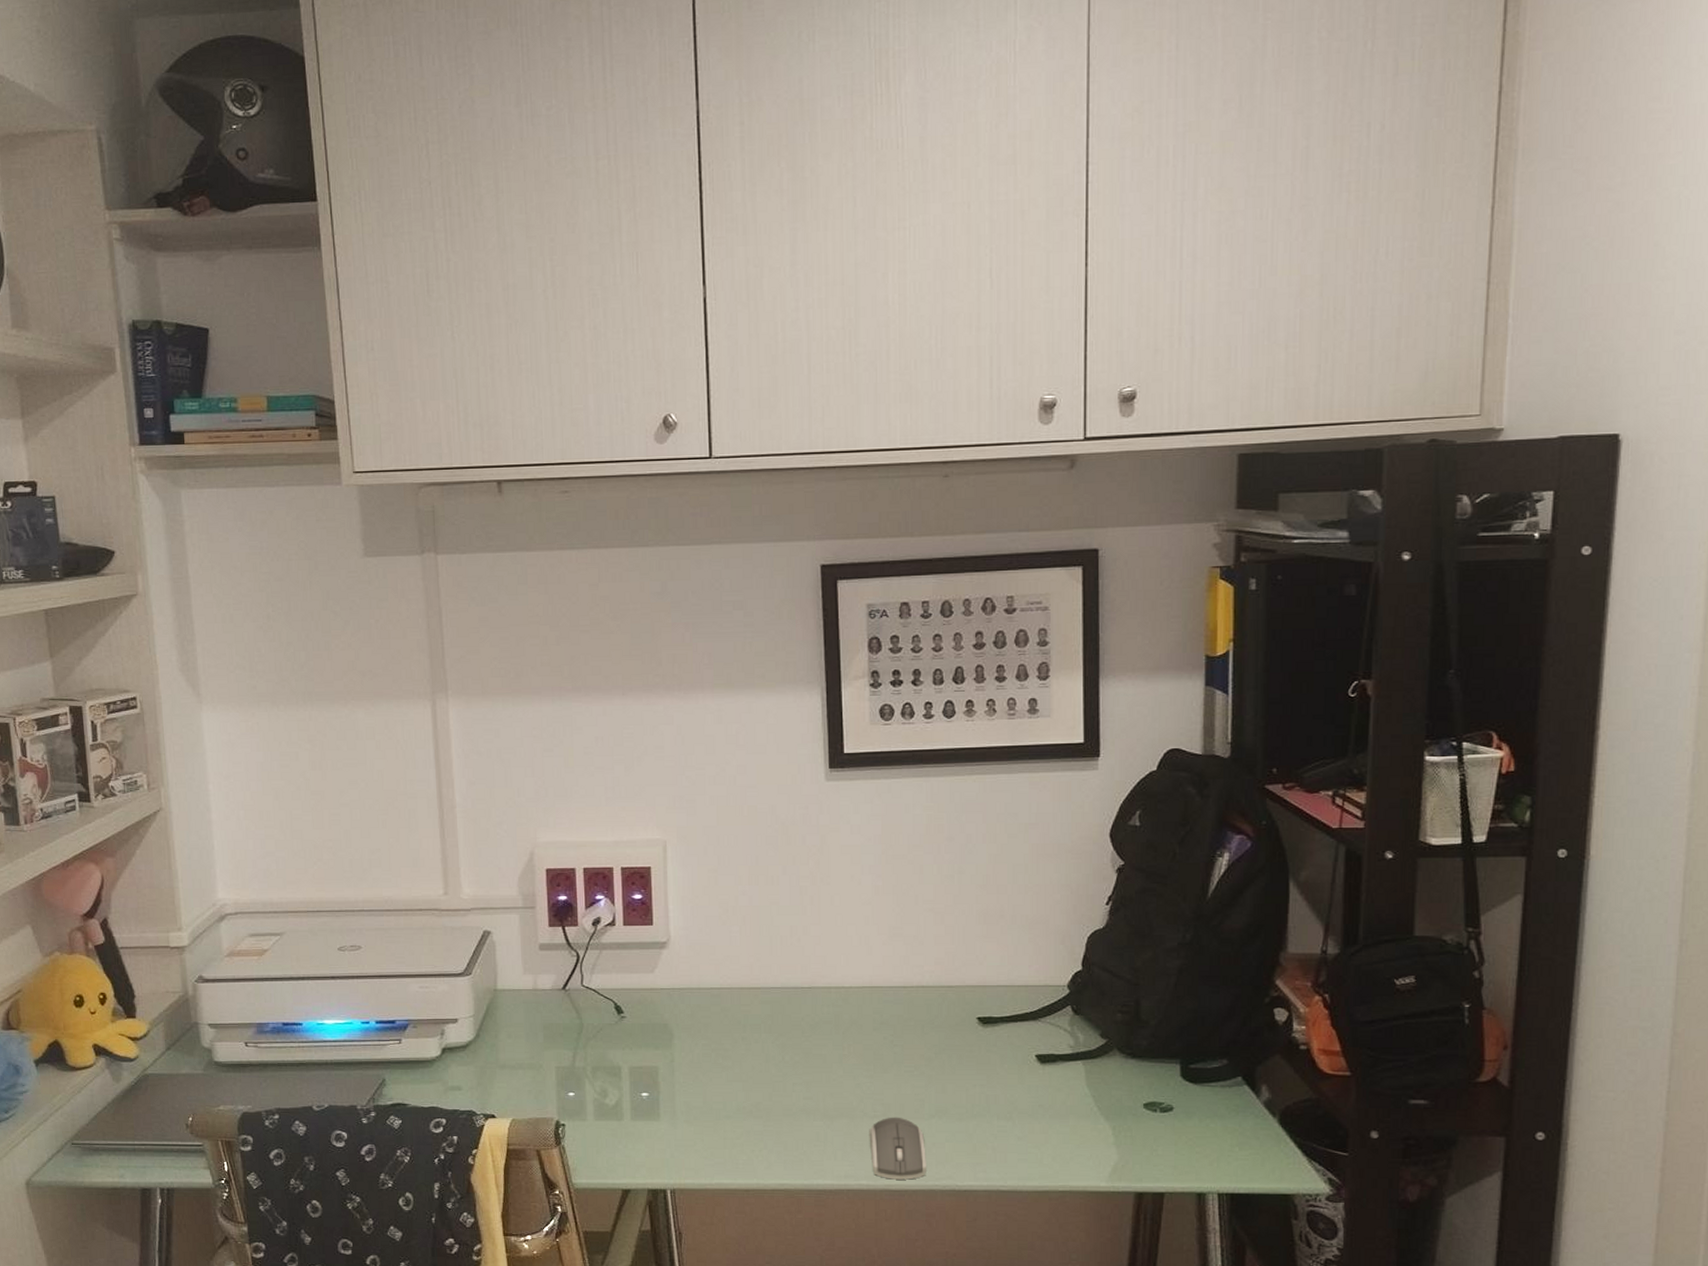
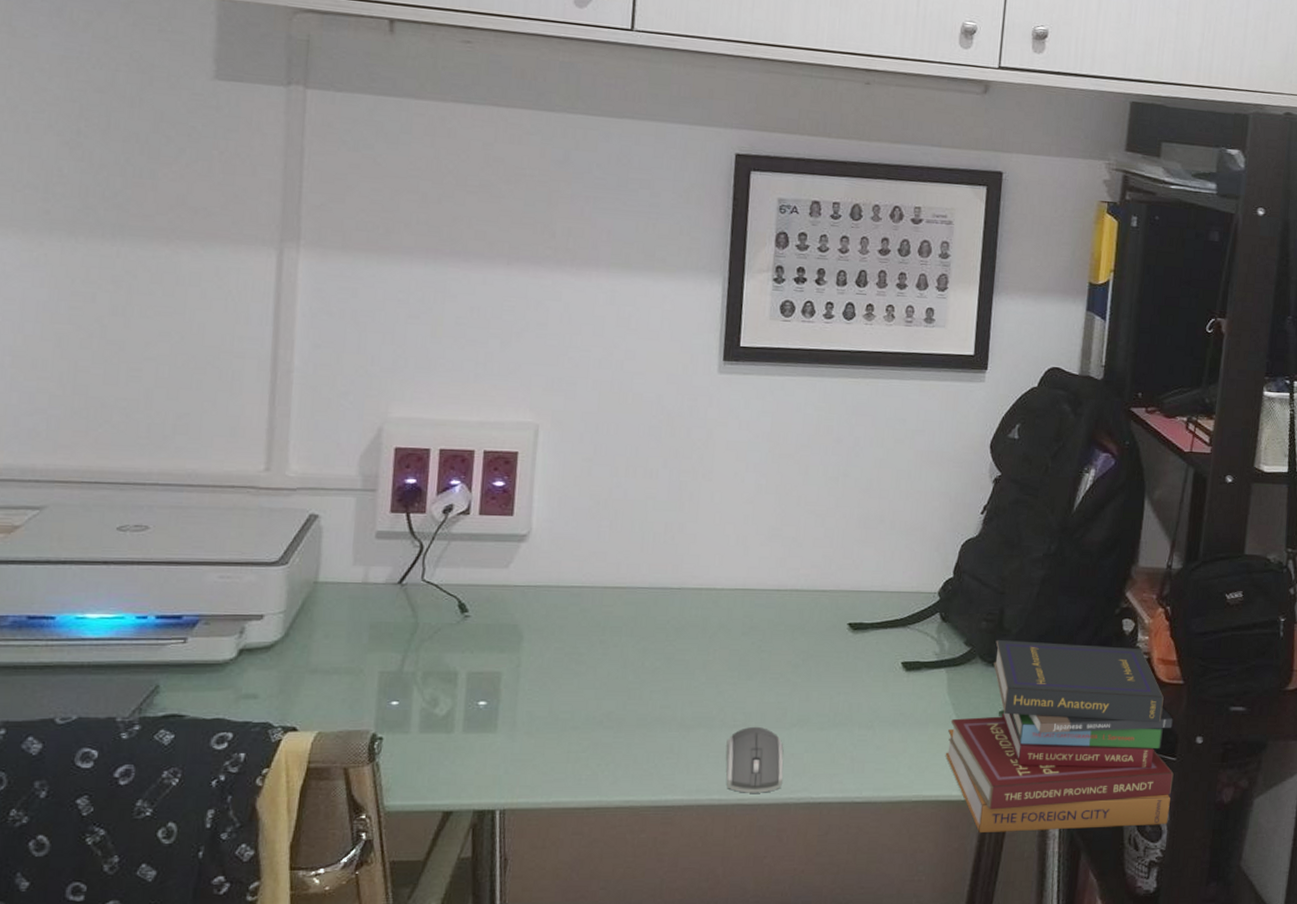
books: none [1089,1032,1347,1225] -> present [945,640,1174,834]

